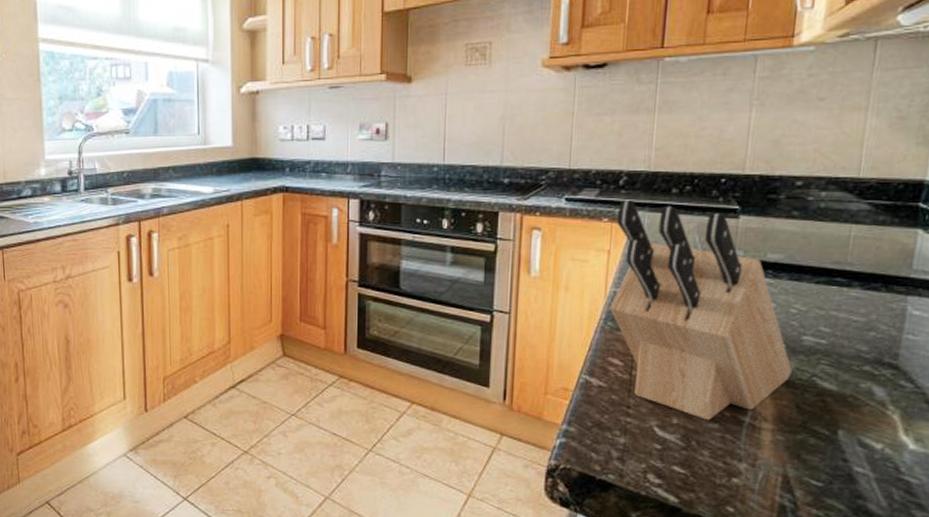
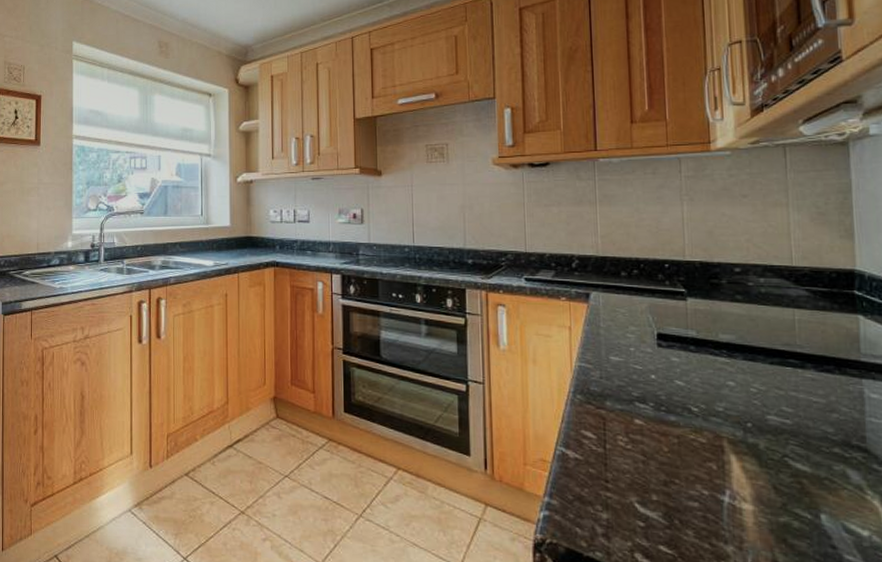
knife block: present [609,199,792,421] -> none [574,281,762,499]

